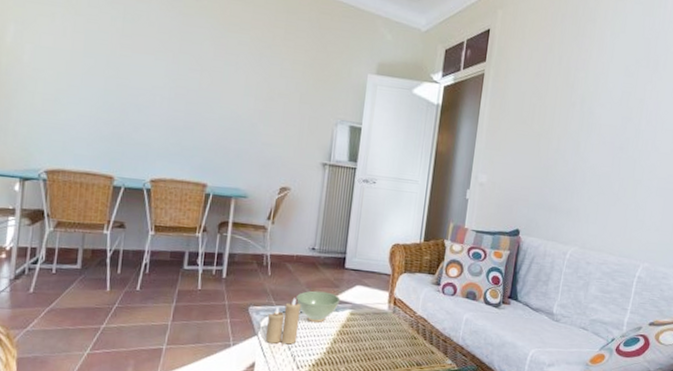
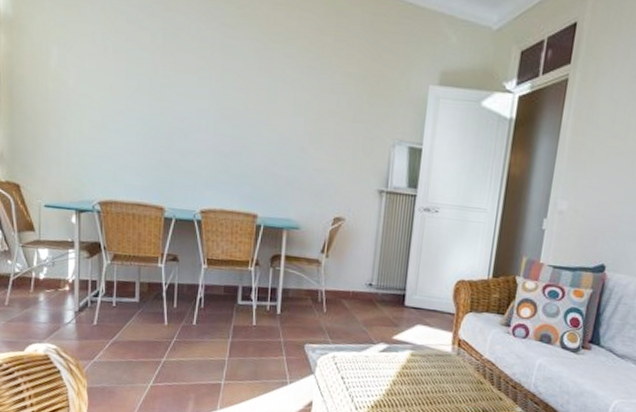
candle: present [265,298,301,345] -> none [322,336,359,385]
bowl: present [296,290,341,323] -> none [353,329,400,363]

